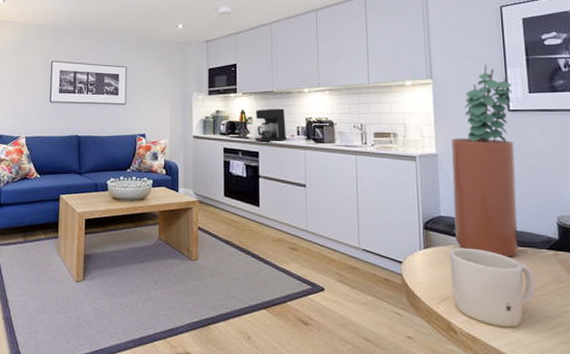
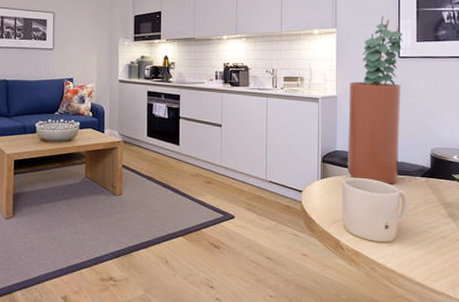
coffee maker: present [255,108,287,142] -> none [177,54,206,86]

